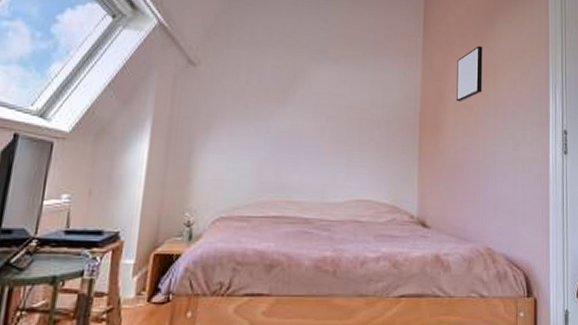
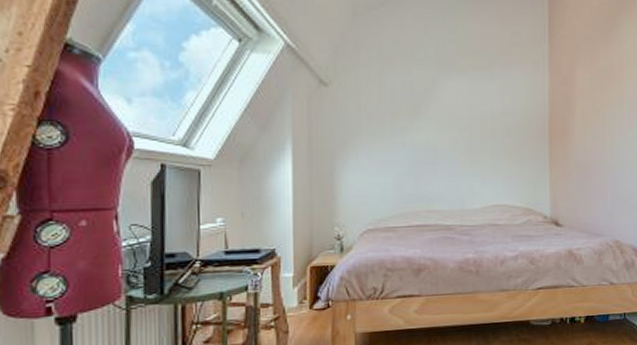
wall art: present [457,45,483,102] -> none [583,47,608,106]

